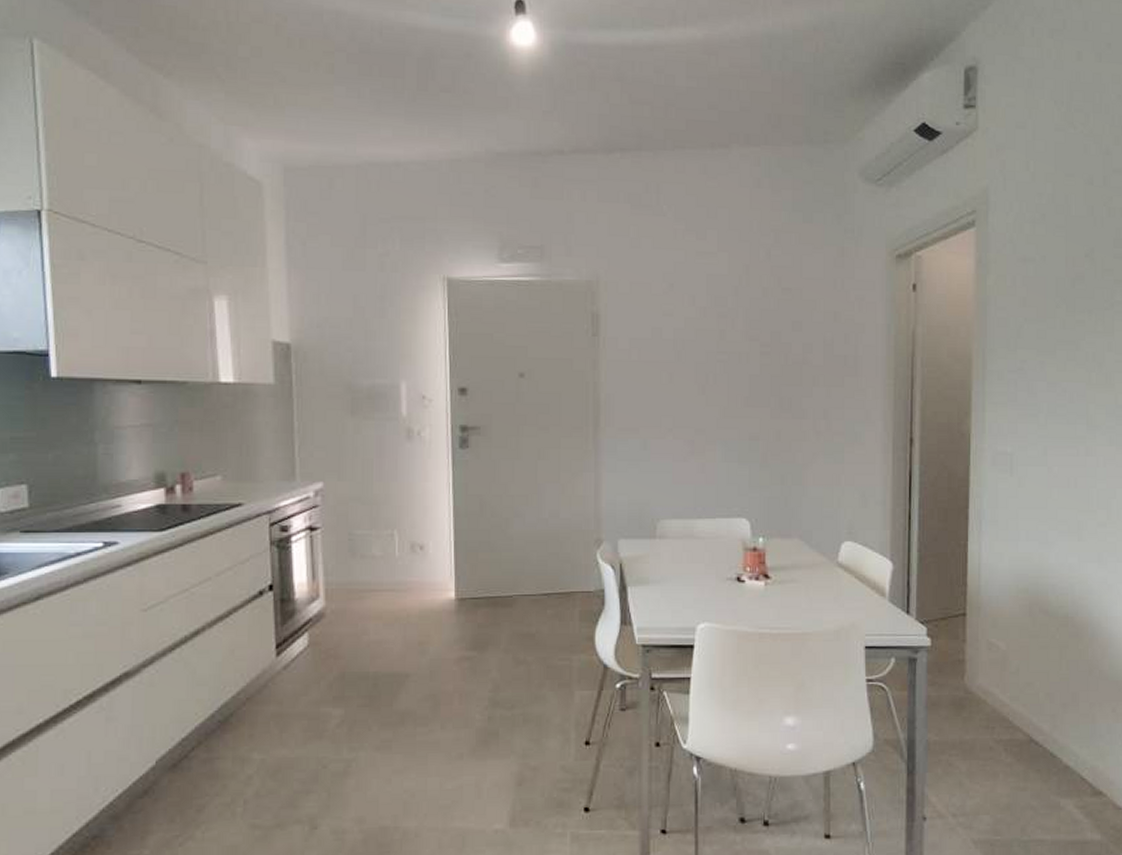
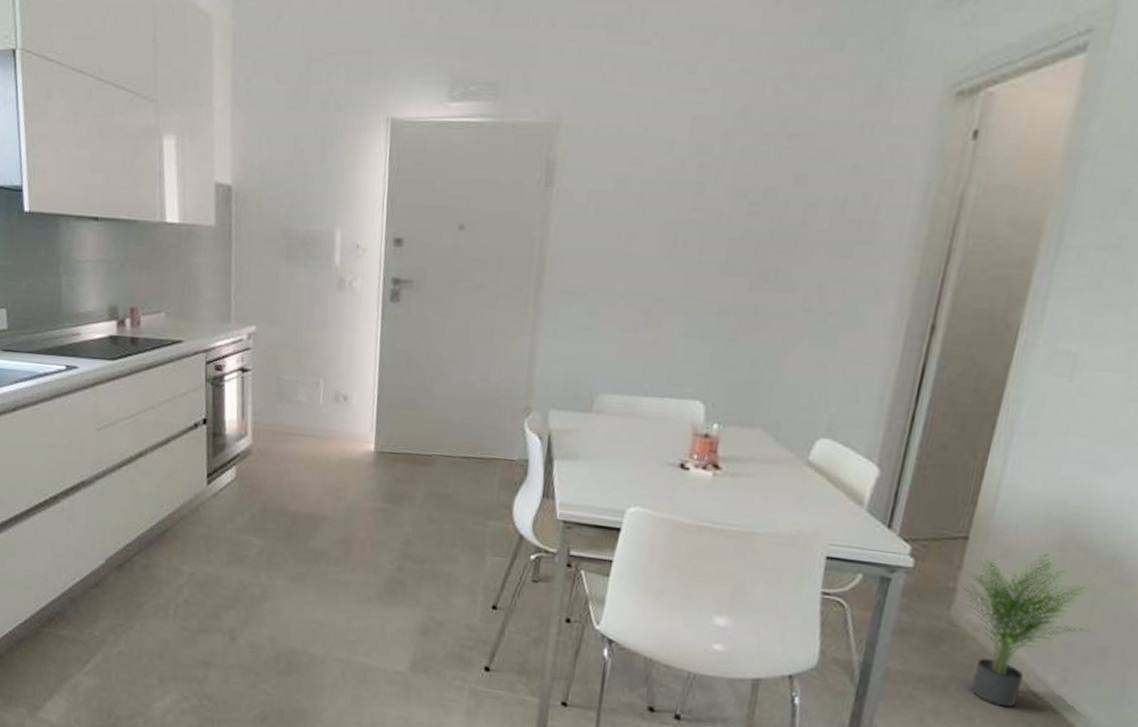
potted plant: none [970,617,1063,759] -> present [963,551,1096,708]

